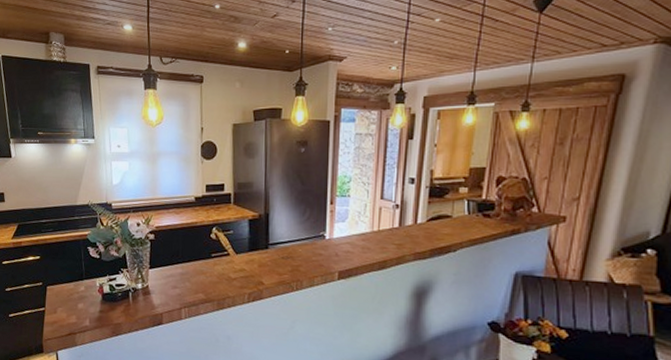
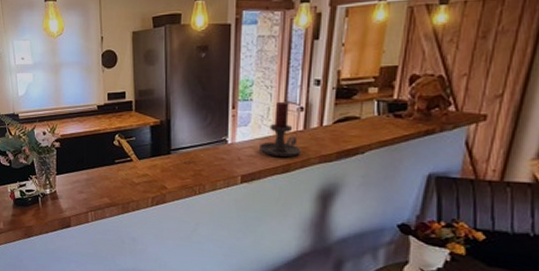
candle holder: none [355,198,396,255] -> present [258,101,301,158]

